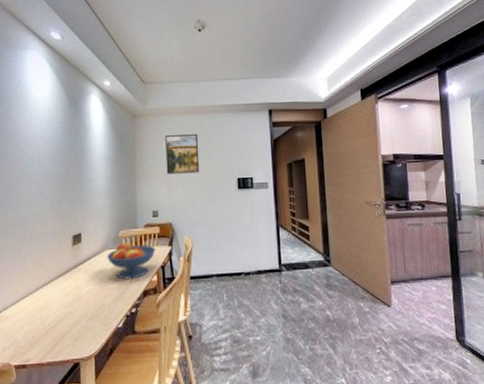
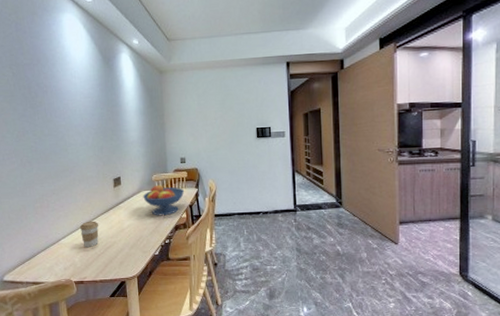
coffee cup: none [26,287,52,320] -> present [79,221,99,247]
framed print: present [165,133,200,174] -> none [189,86,222,125]

